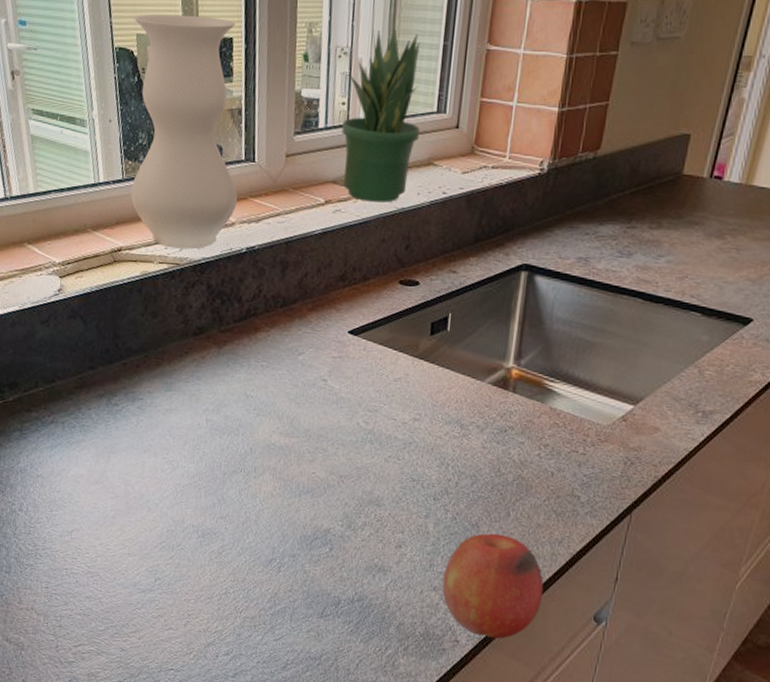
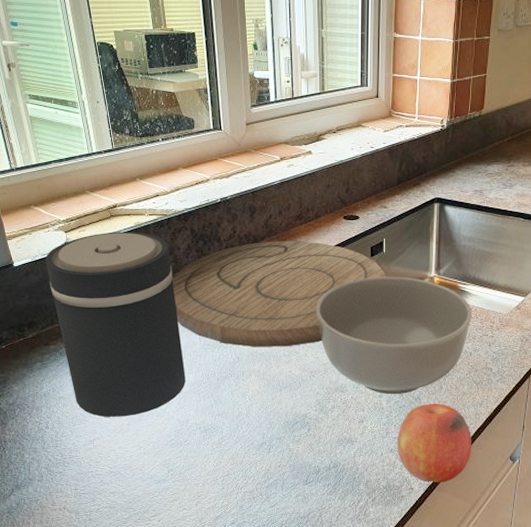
cylinder: none [34,281,186,508] -> present [45,232,186,418]
vase: present [130,14,238,250] -> none [111,15,210,202]
cutting board: none [179,306,448,442] -> present [172,241,386,347]
planter: present [342,28,421,203] -> none [289,22,350,157]
bowl: none [352,361,559,518] -> present [316,276,472,395]

